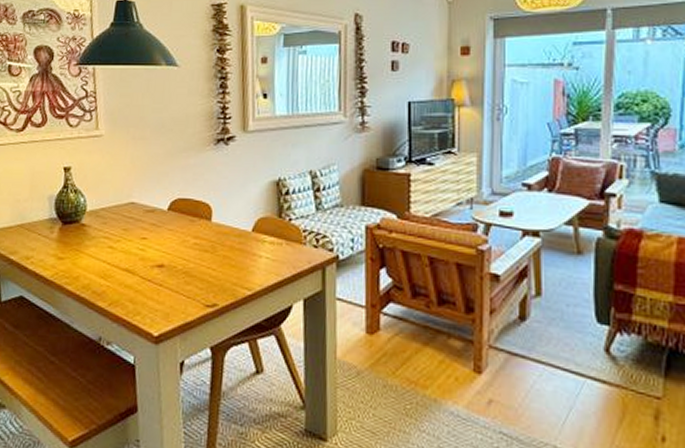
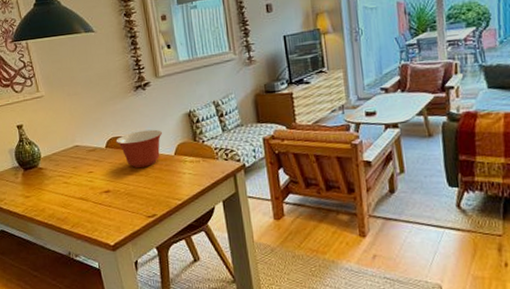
mixing bowl: none [181,195,242,242] -> present [115,129,163,169]

